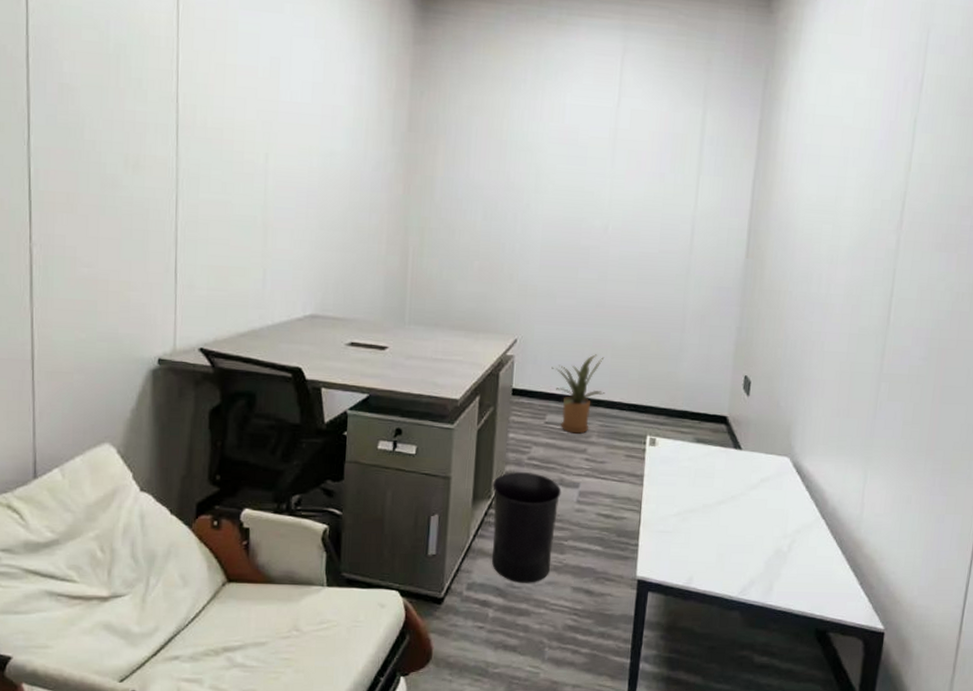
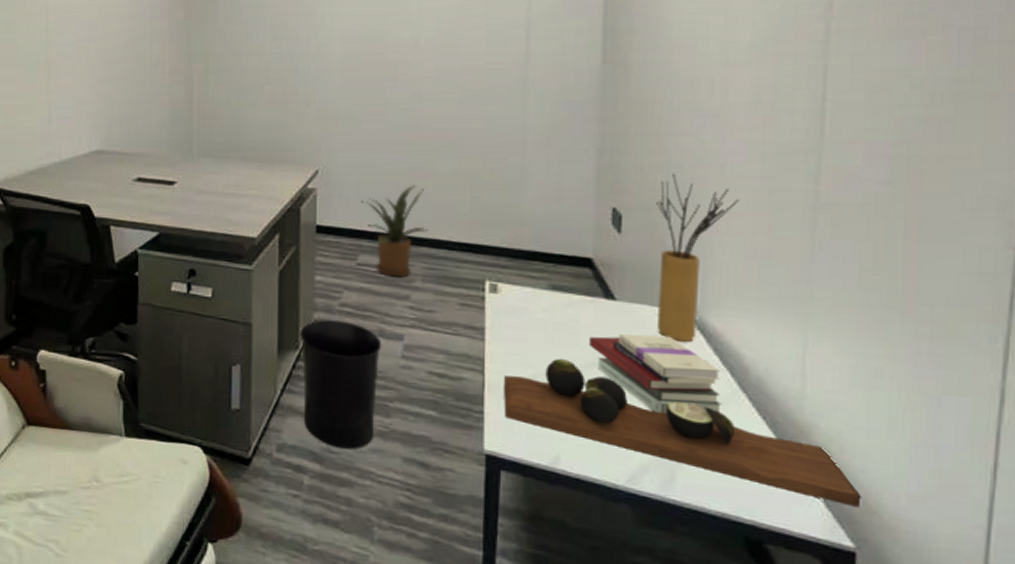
decorative tray: none [654,498,890,600] -> present [504,358,860,509]
books: none [720,476,809,538] -> present [589,334,723,414]
vase: none [769,349,831,481] -> present [656,173,739,342]

